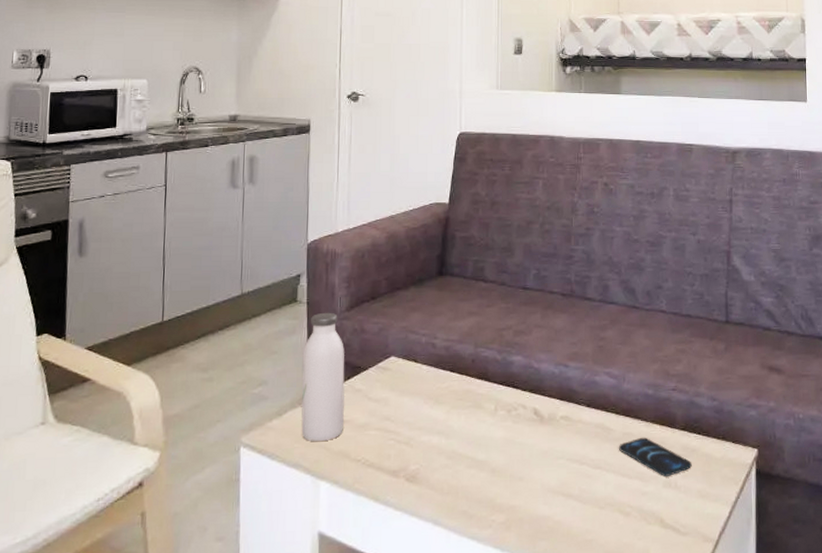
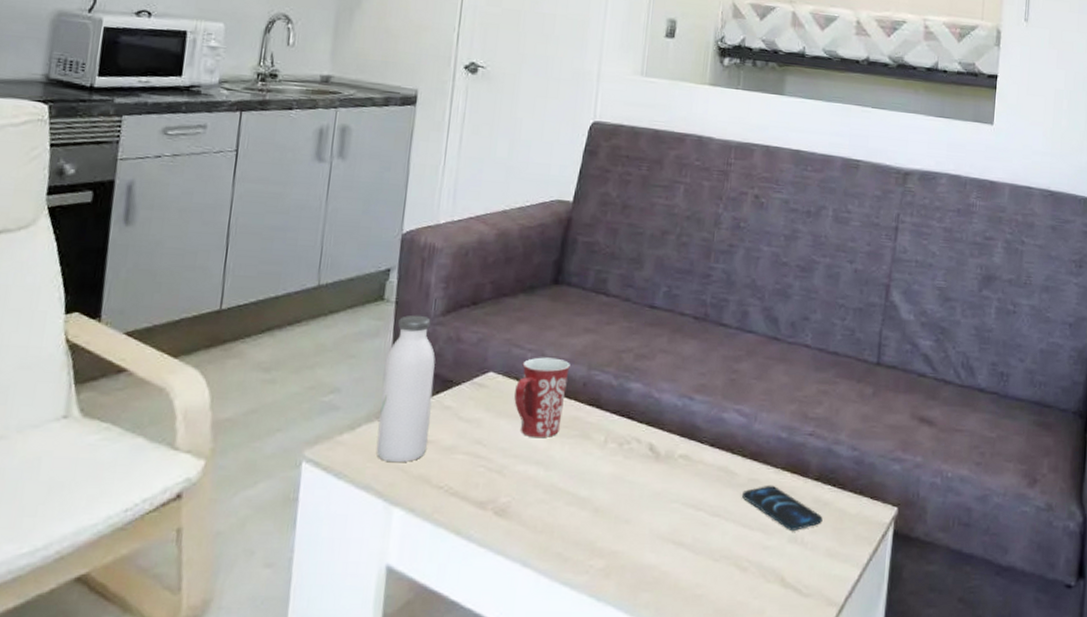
mug: none [414,340,459,410] -> present [514,357,570,437]

